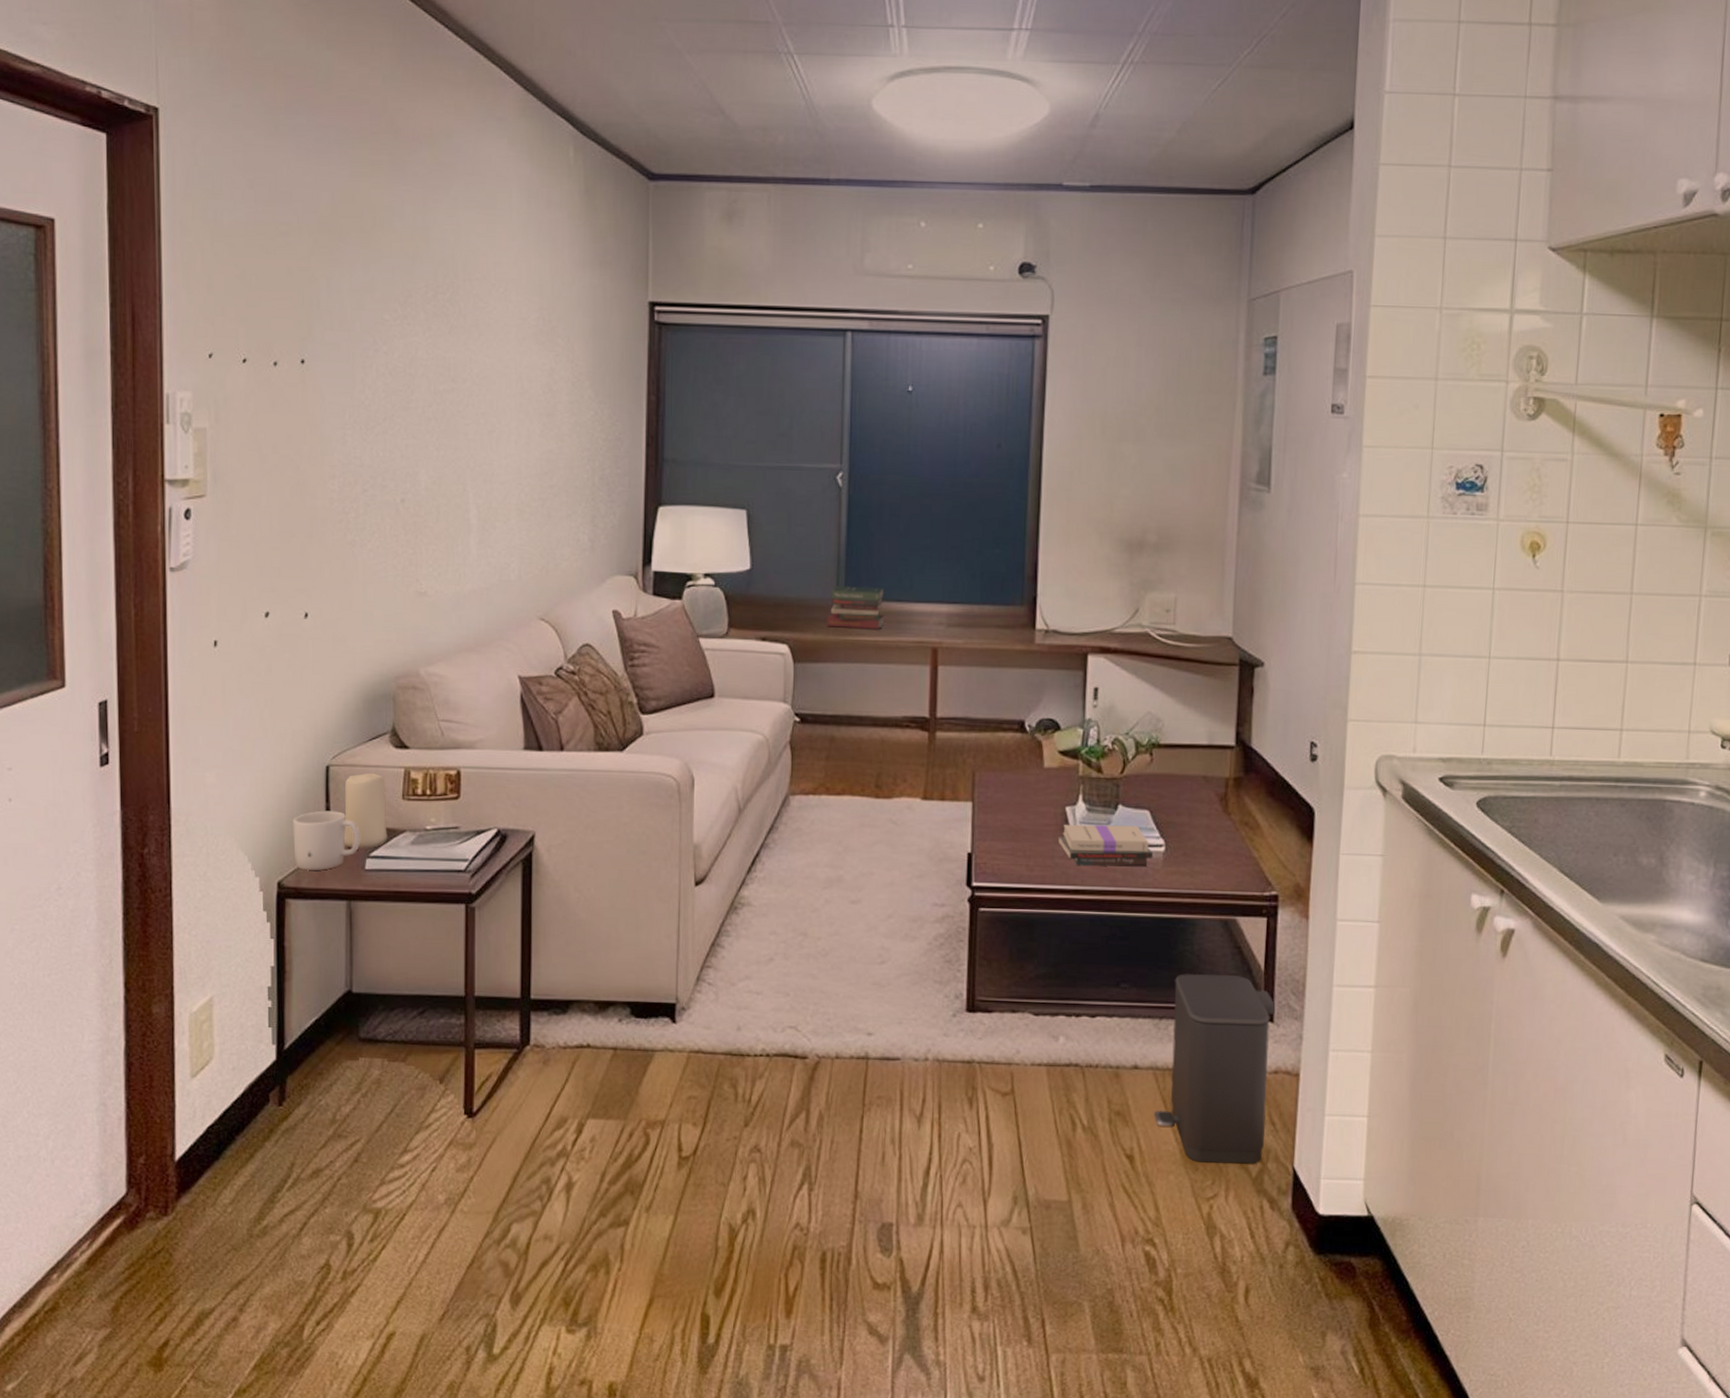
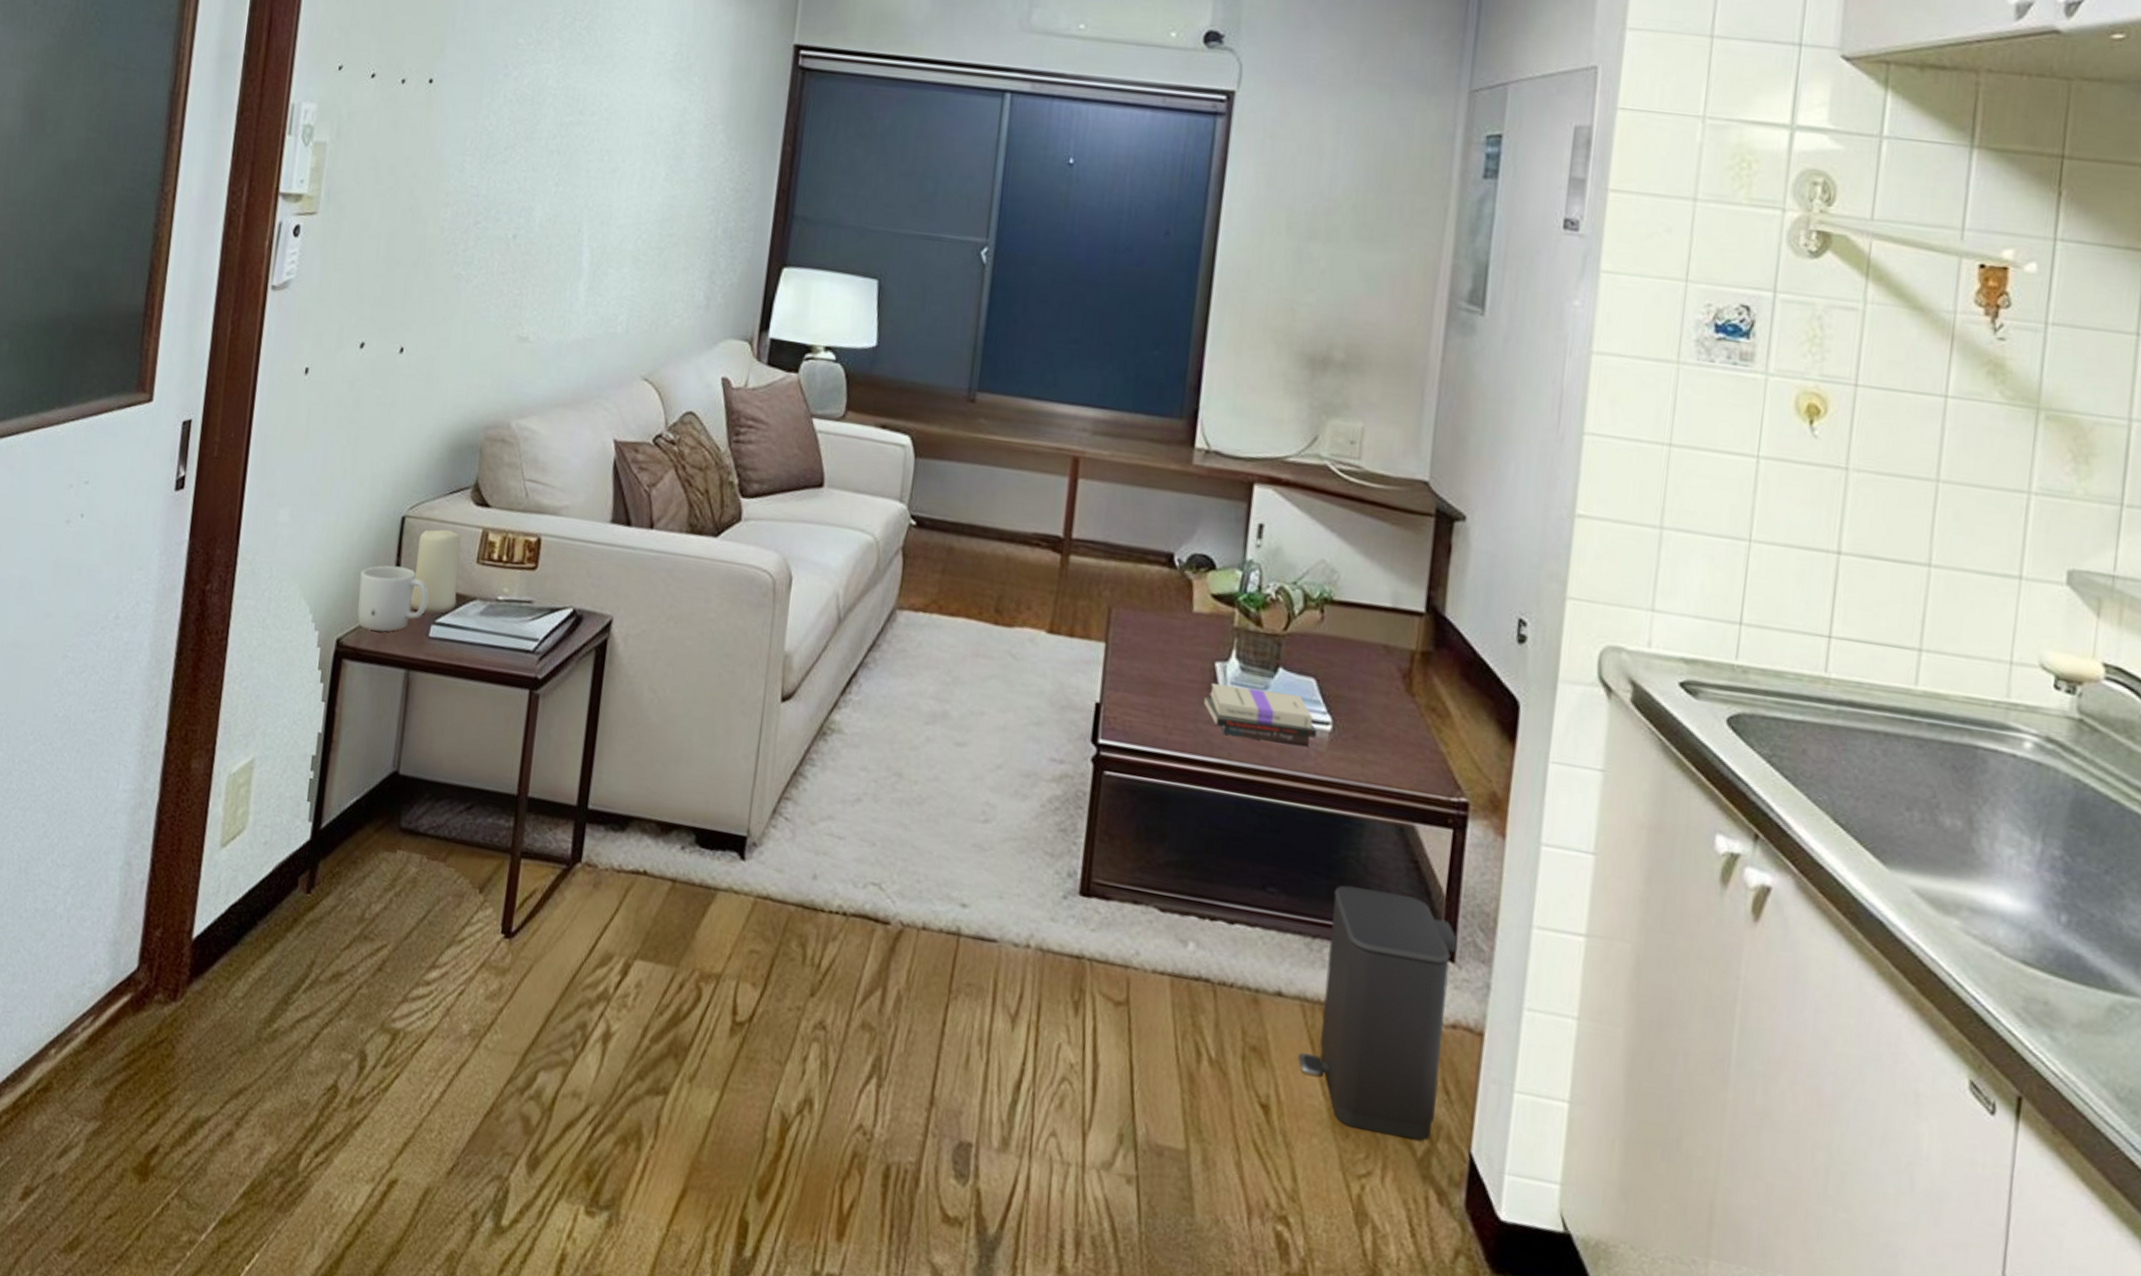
books: present [827,585,885,629] -> none [955,374,1023,429]

